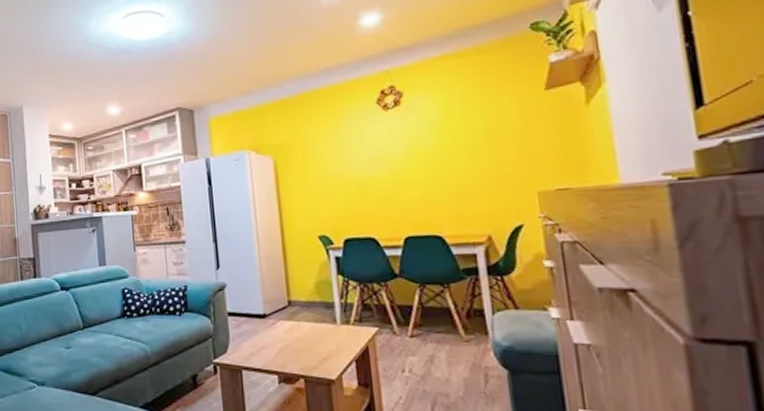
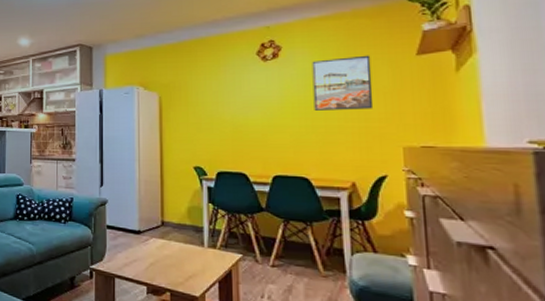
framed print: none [436,94,505,161] -> present [312,55,374,110]

